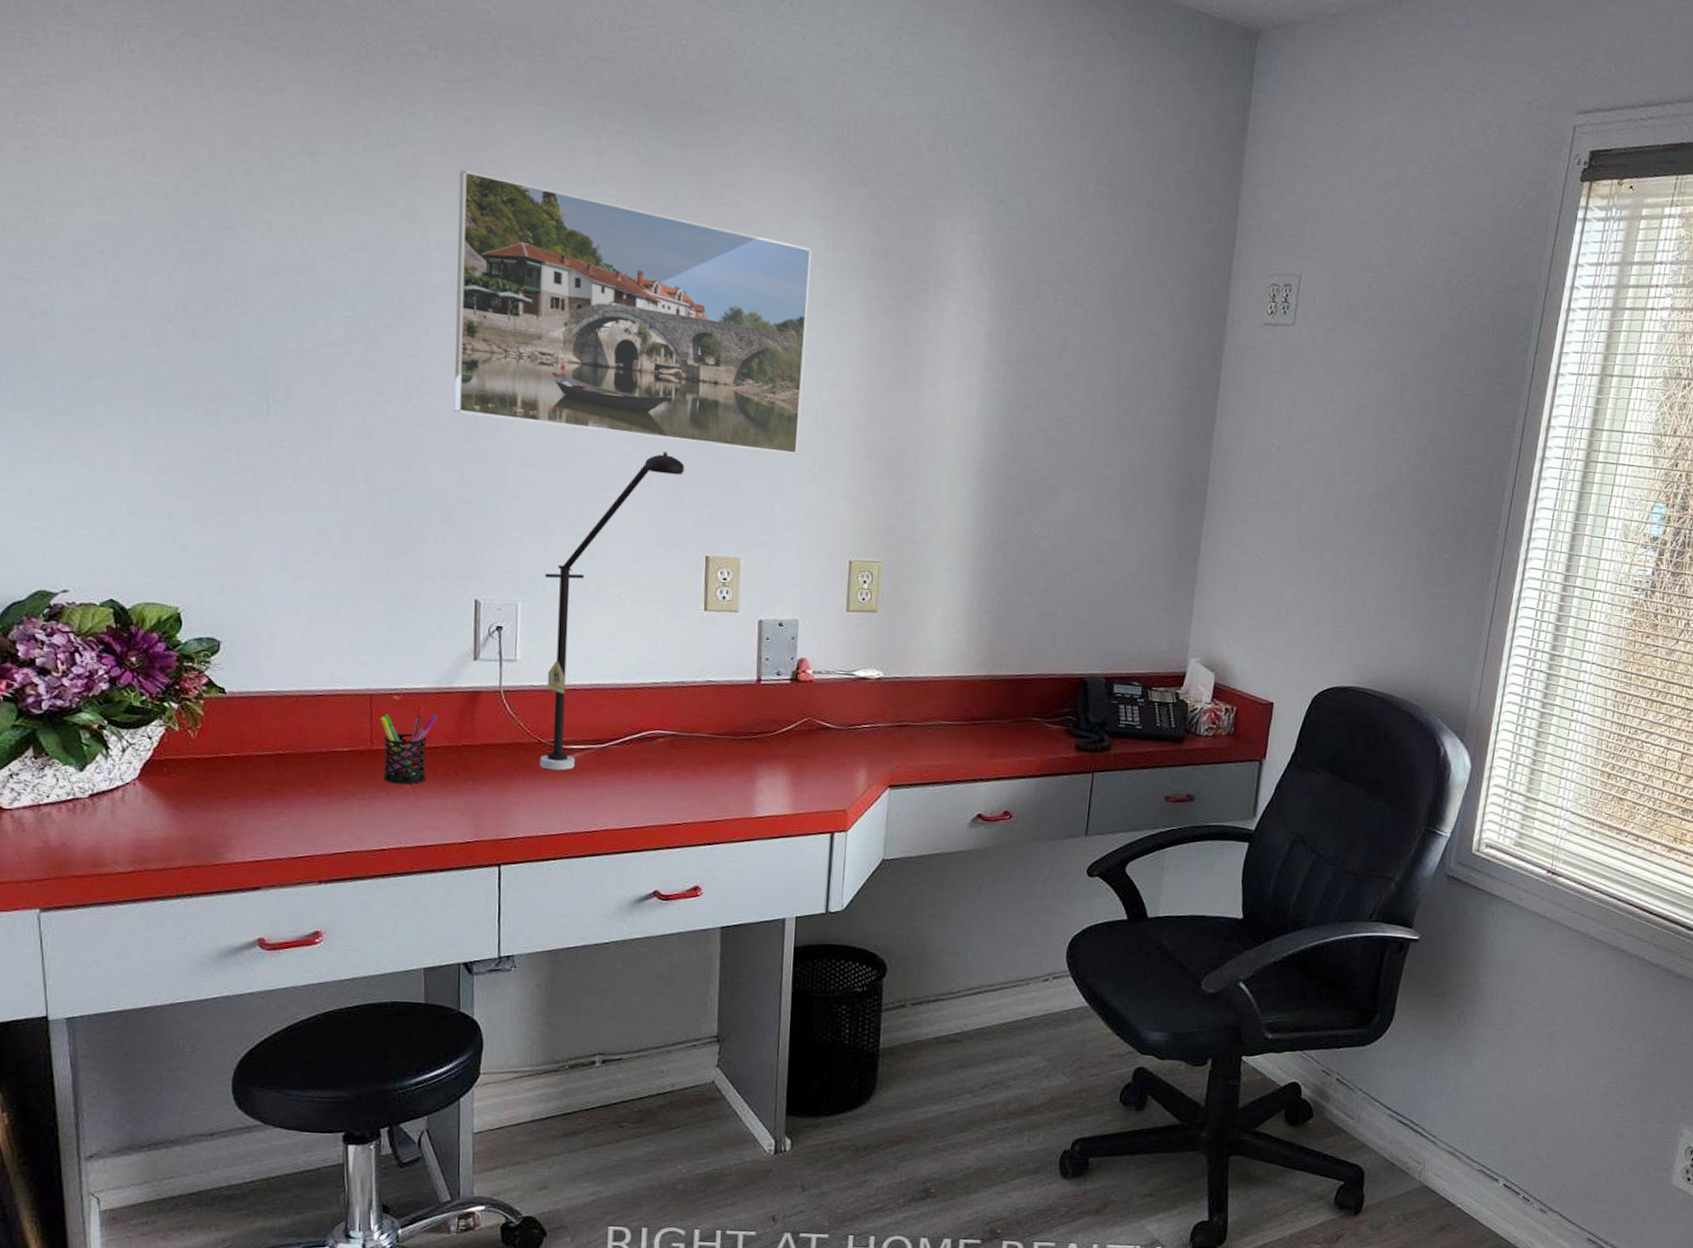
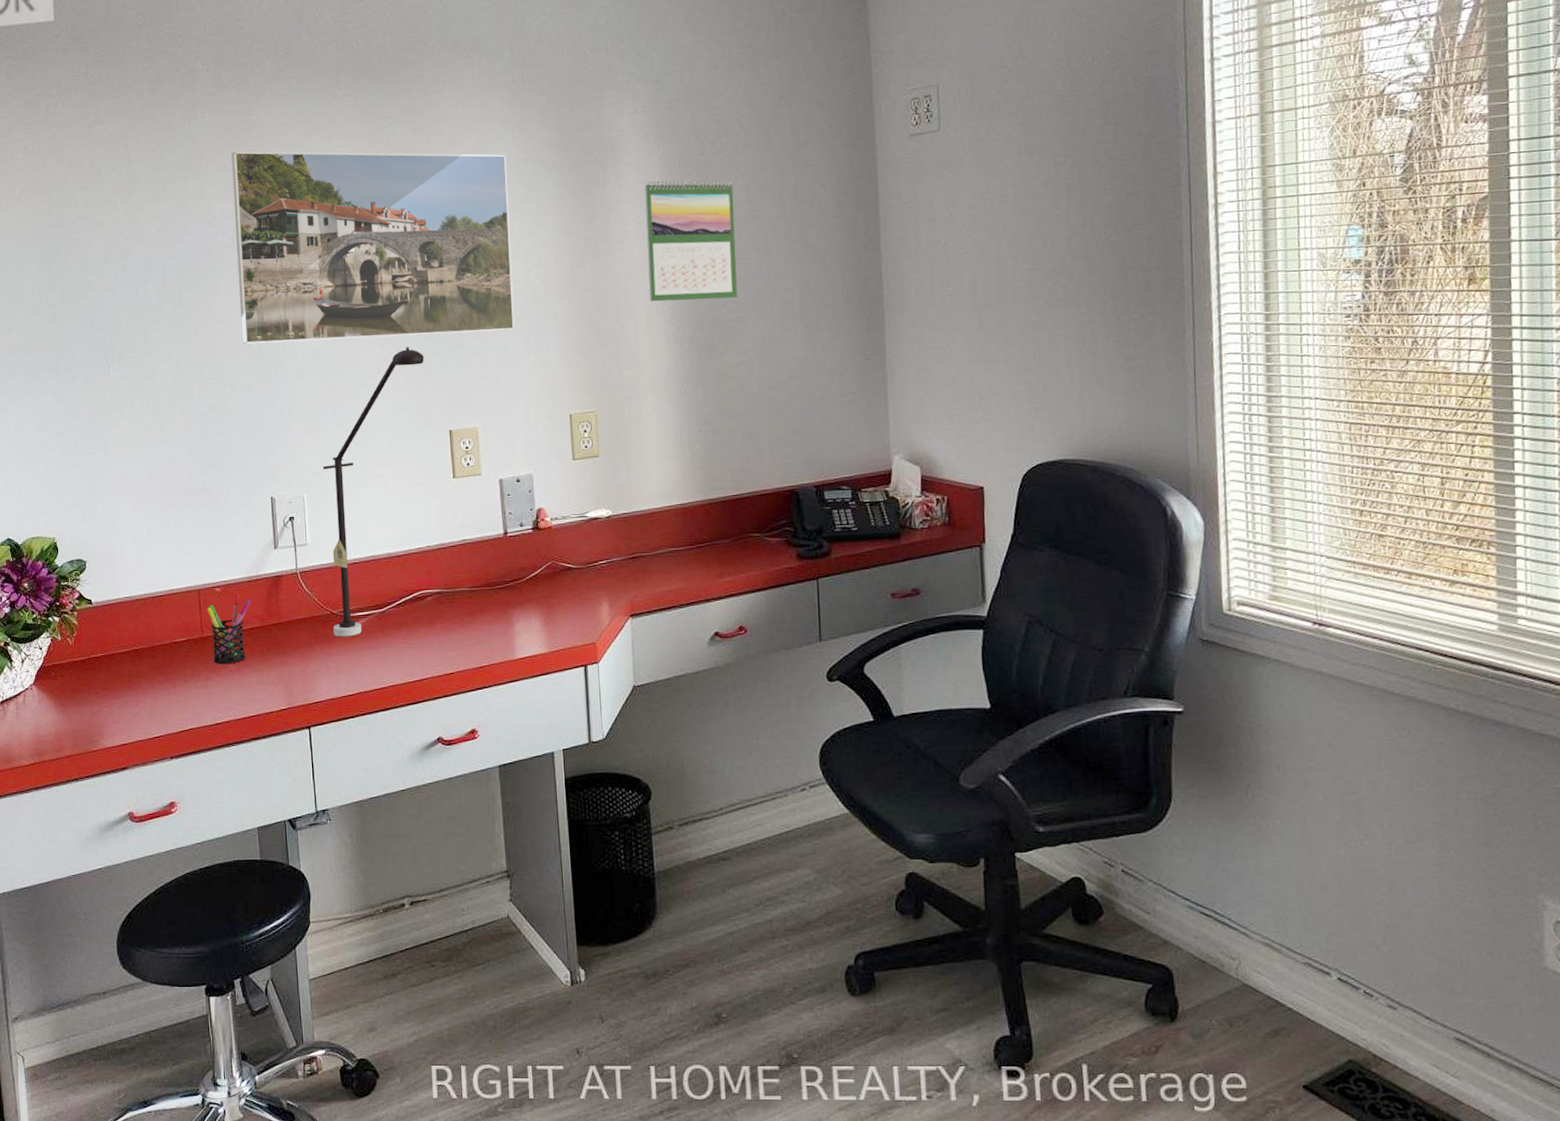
calendar: none [958,314,1068,464] -> present [644,179,738,302]

